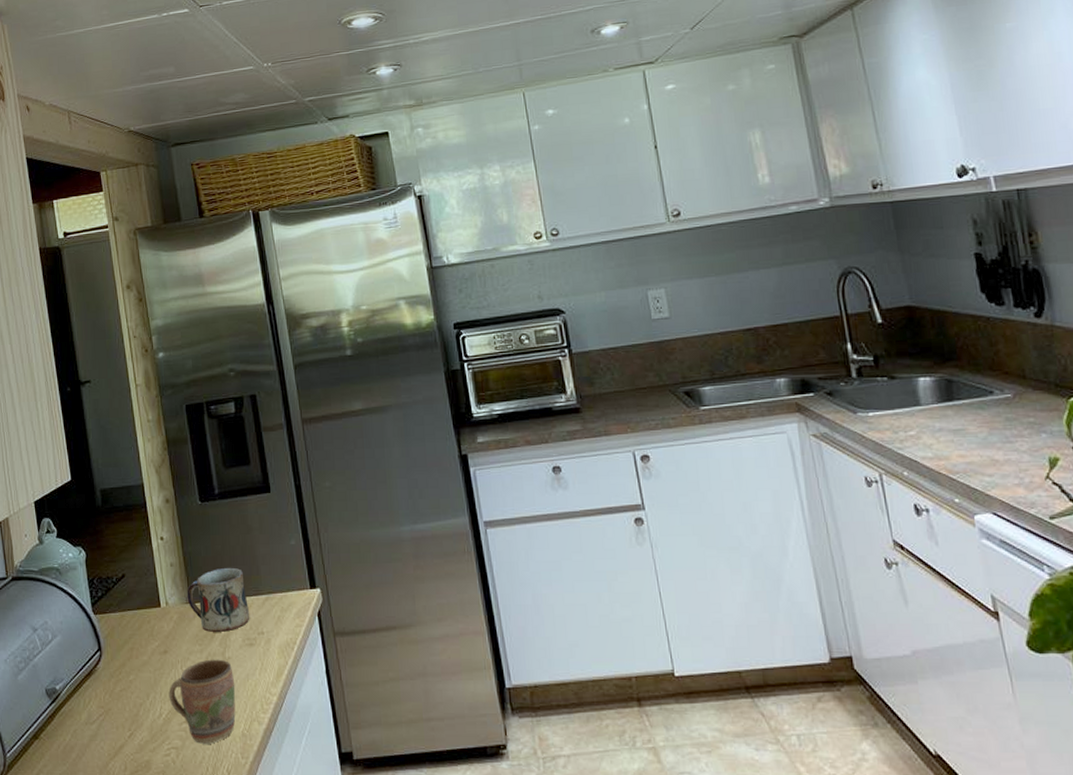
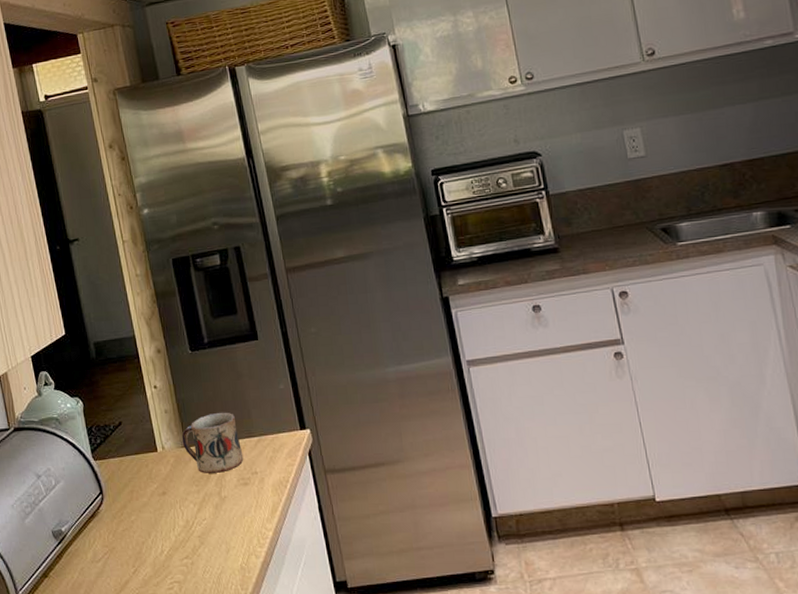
mug: present [168,659,236,744] -> none [169,498,234,577]

